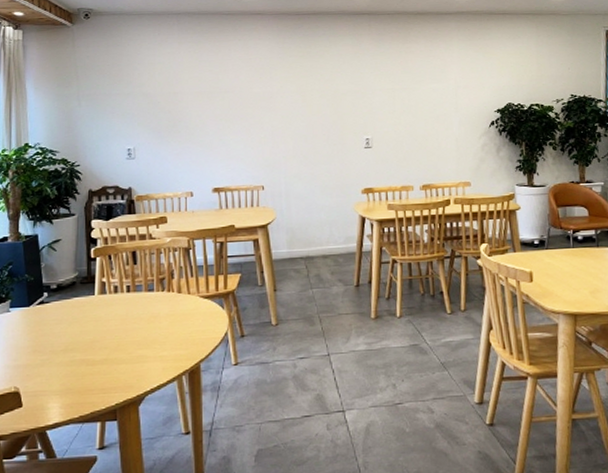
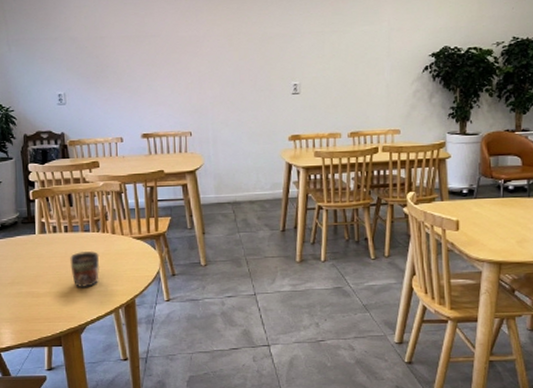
mug: none [131,311,164,354] -> present [70,250,100,288]

